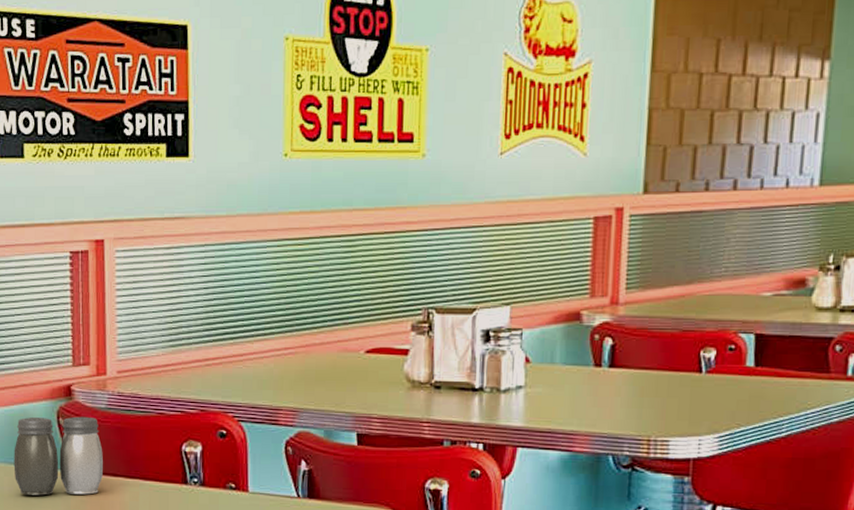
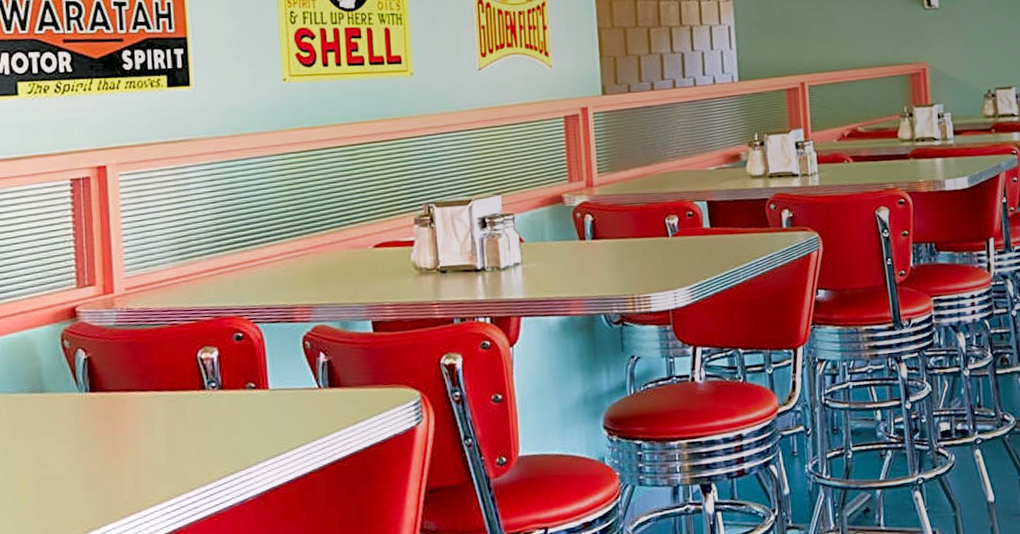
salt and pepper shaker: present [14,416,103,496] -> none [13,336,114,423]

